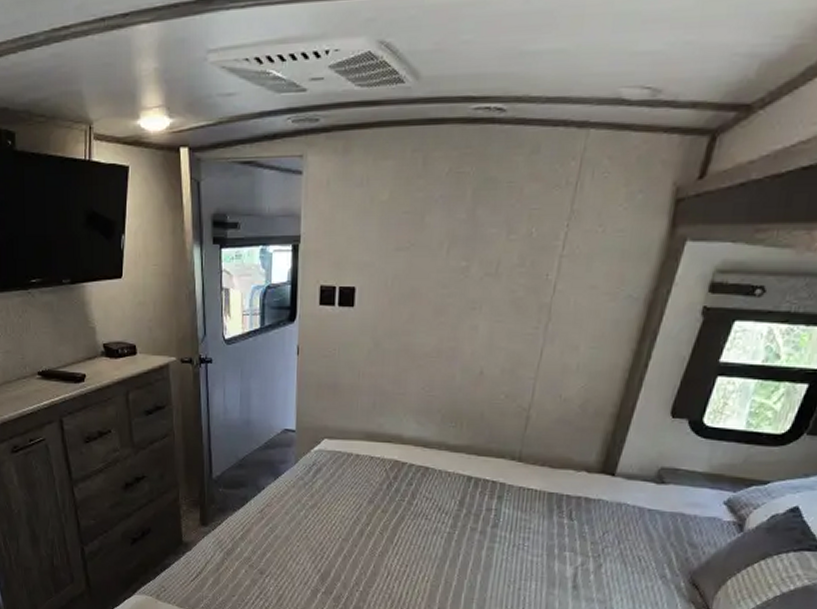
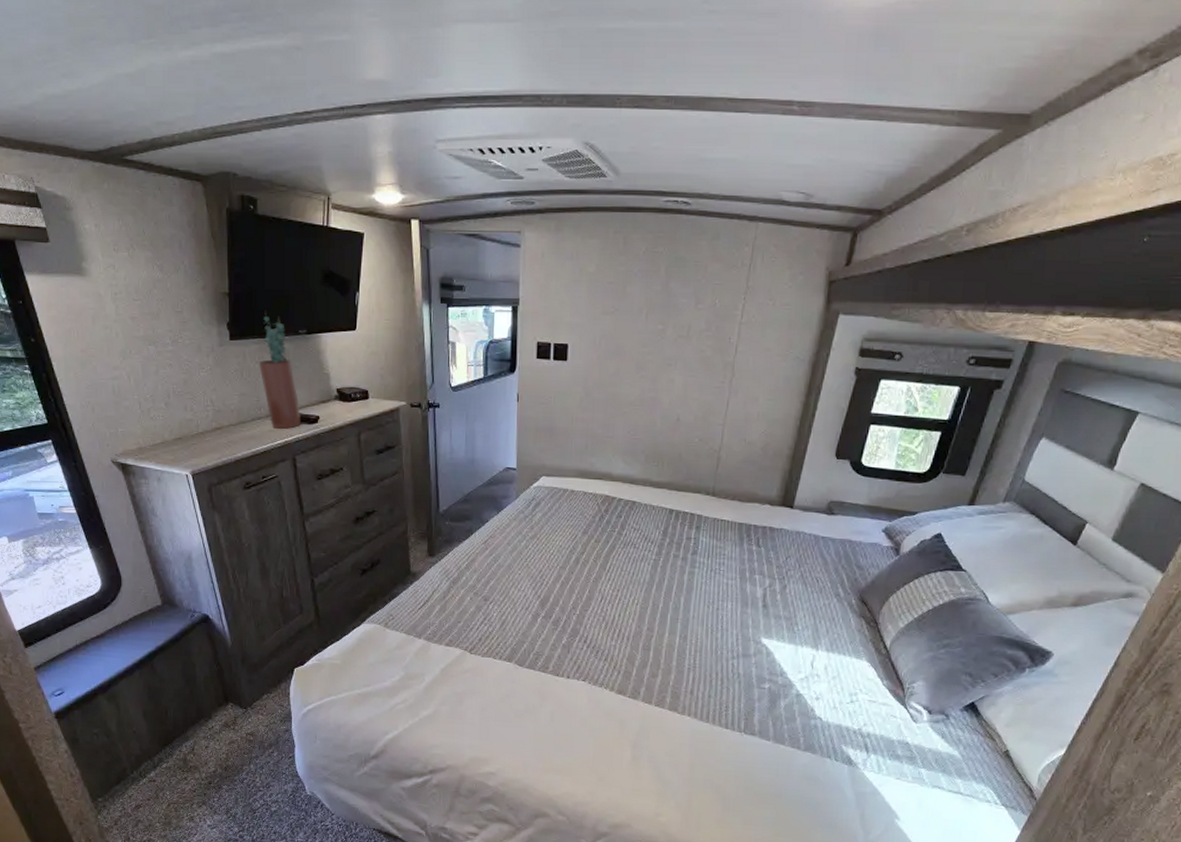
vase: none [22,259,68,389] -> present [258,310,302,429]

